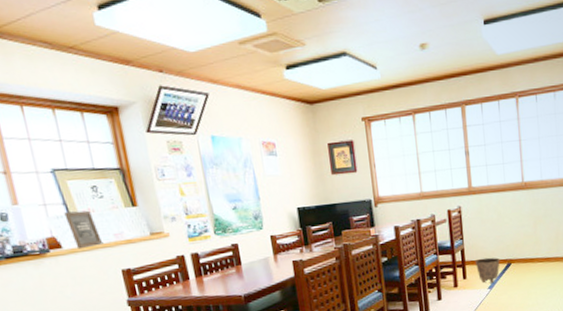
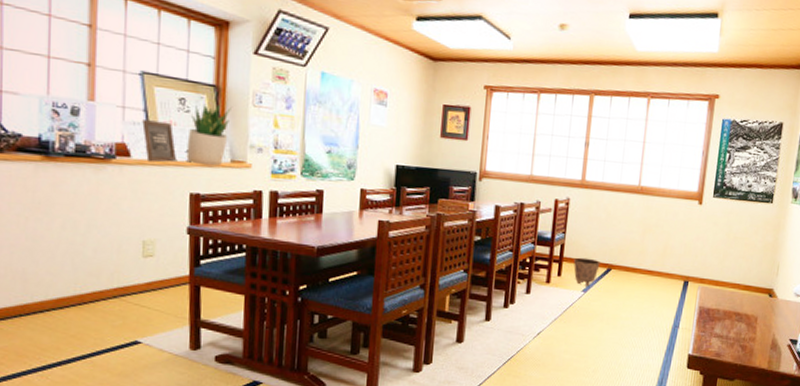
planter: none [106,185,144,244] -> present [186,103,231,167]

